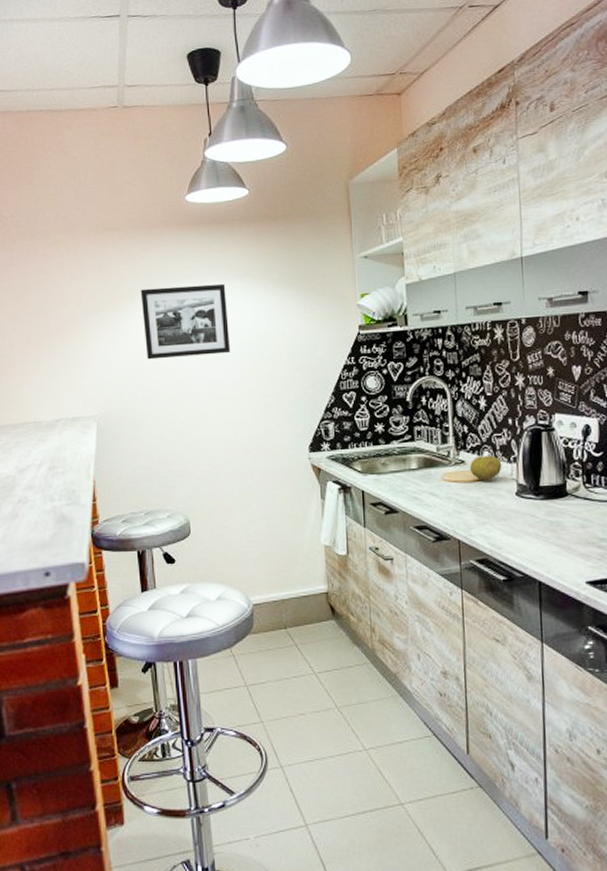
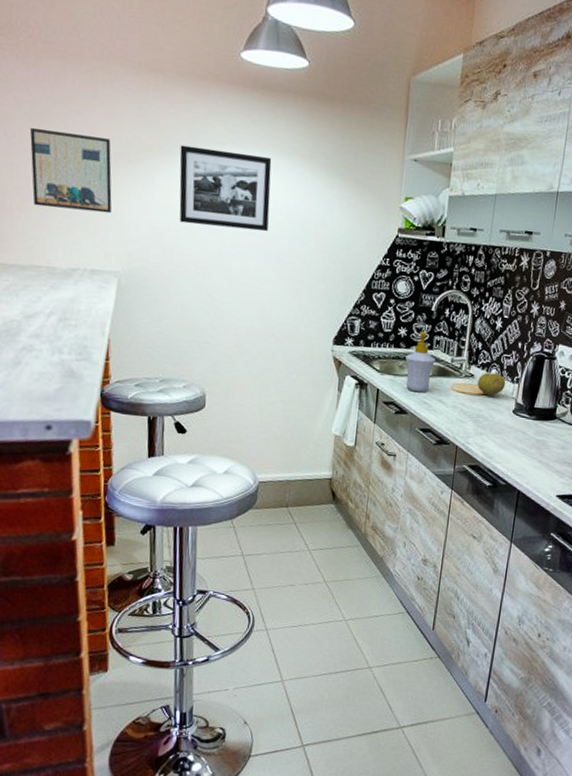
wall art: none [11,297,86,369] -> present [30,127,112,214]
soap bottle: none [387,423,420,489] -> present [405,331,436,393]

